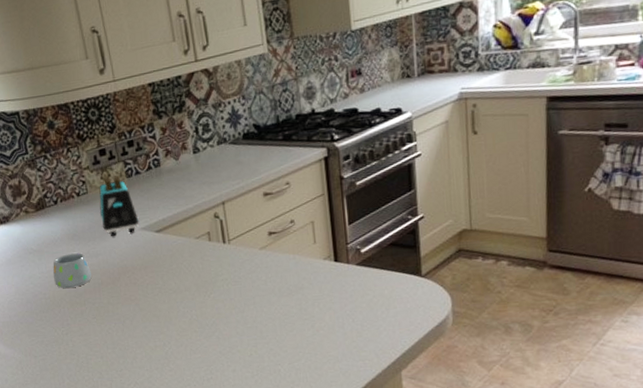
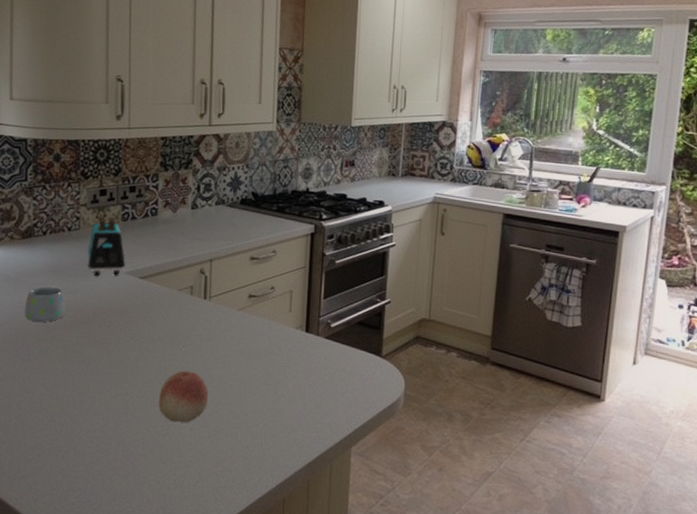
fruit: none [196,316,246,366] -> present [159,370,209,423]

